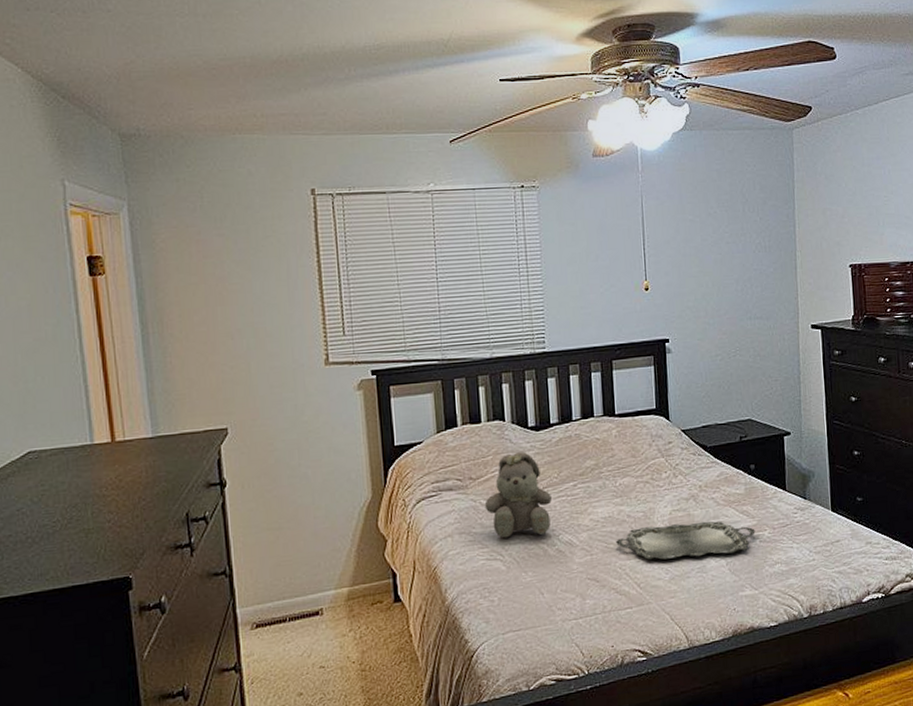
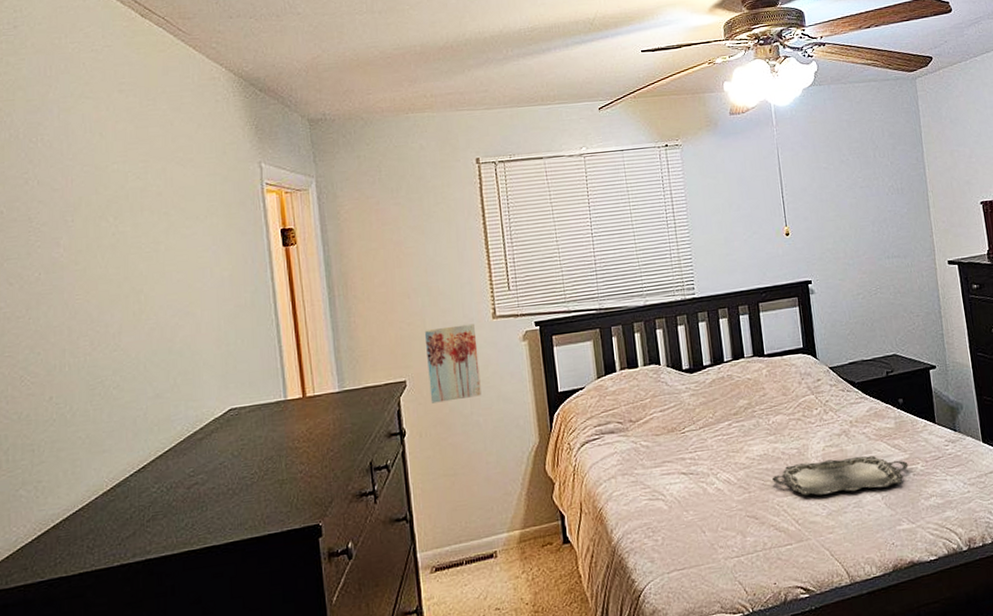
wall art: none [249,369,311,453] -> present [424,323,482,403]
teddy bear: present [484,452,552,538] -> none [645,394,709,478]

